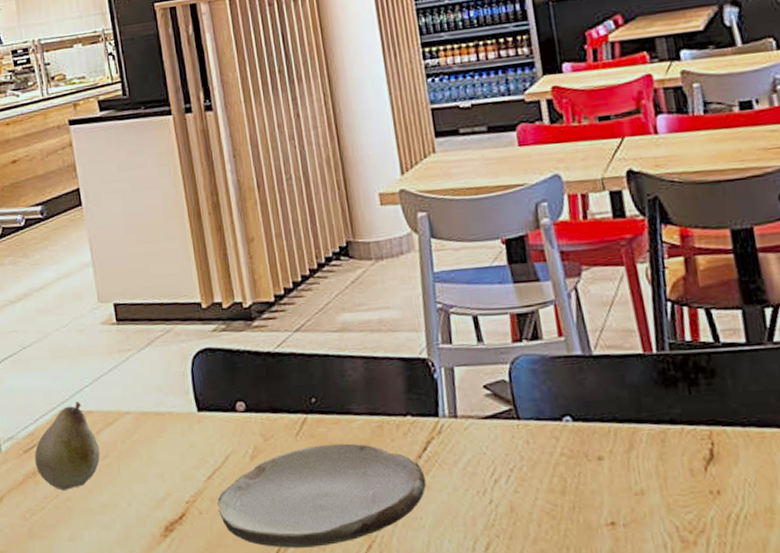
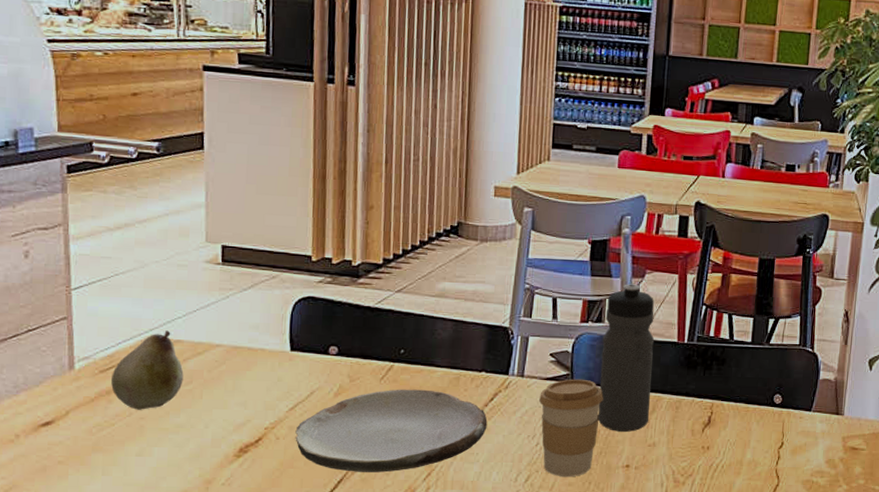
coffee cup: none [481,413,566,543] -> present [539,379,603,477]
water bottle: none [540,286,629,478] -> present [598,284,655,432]

